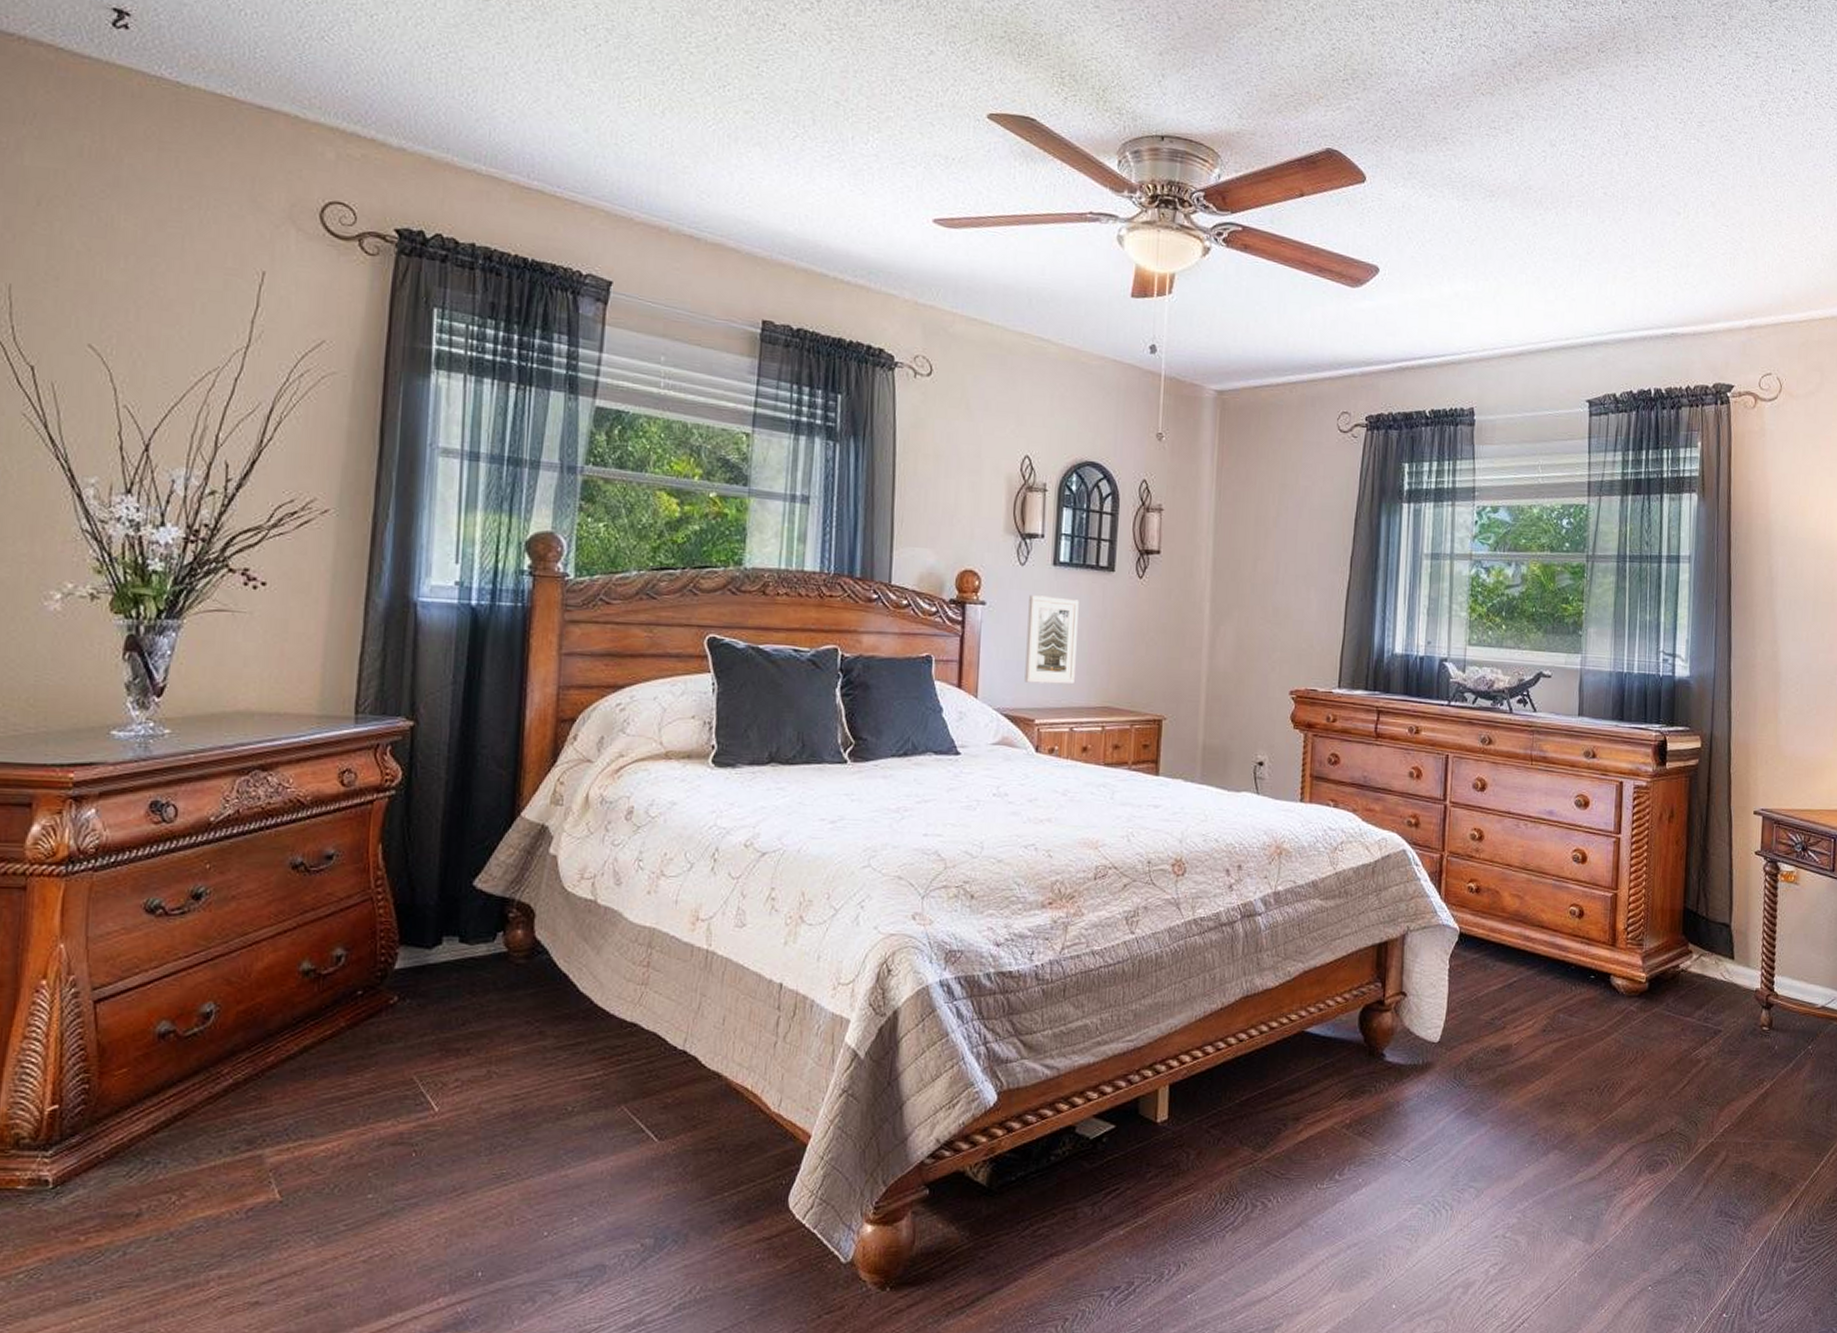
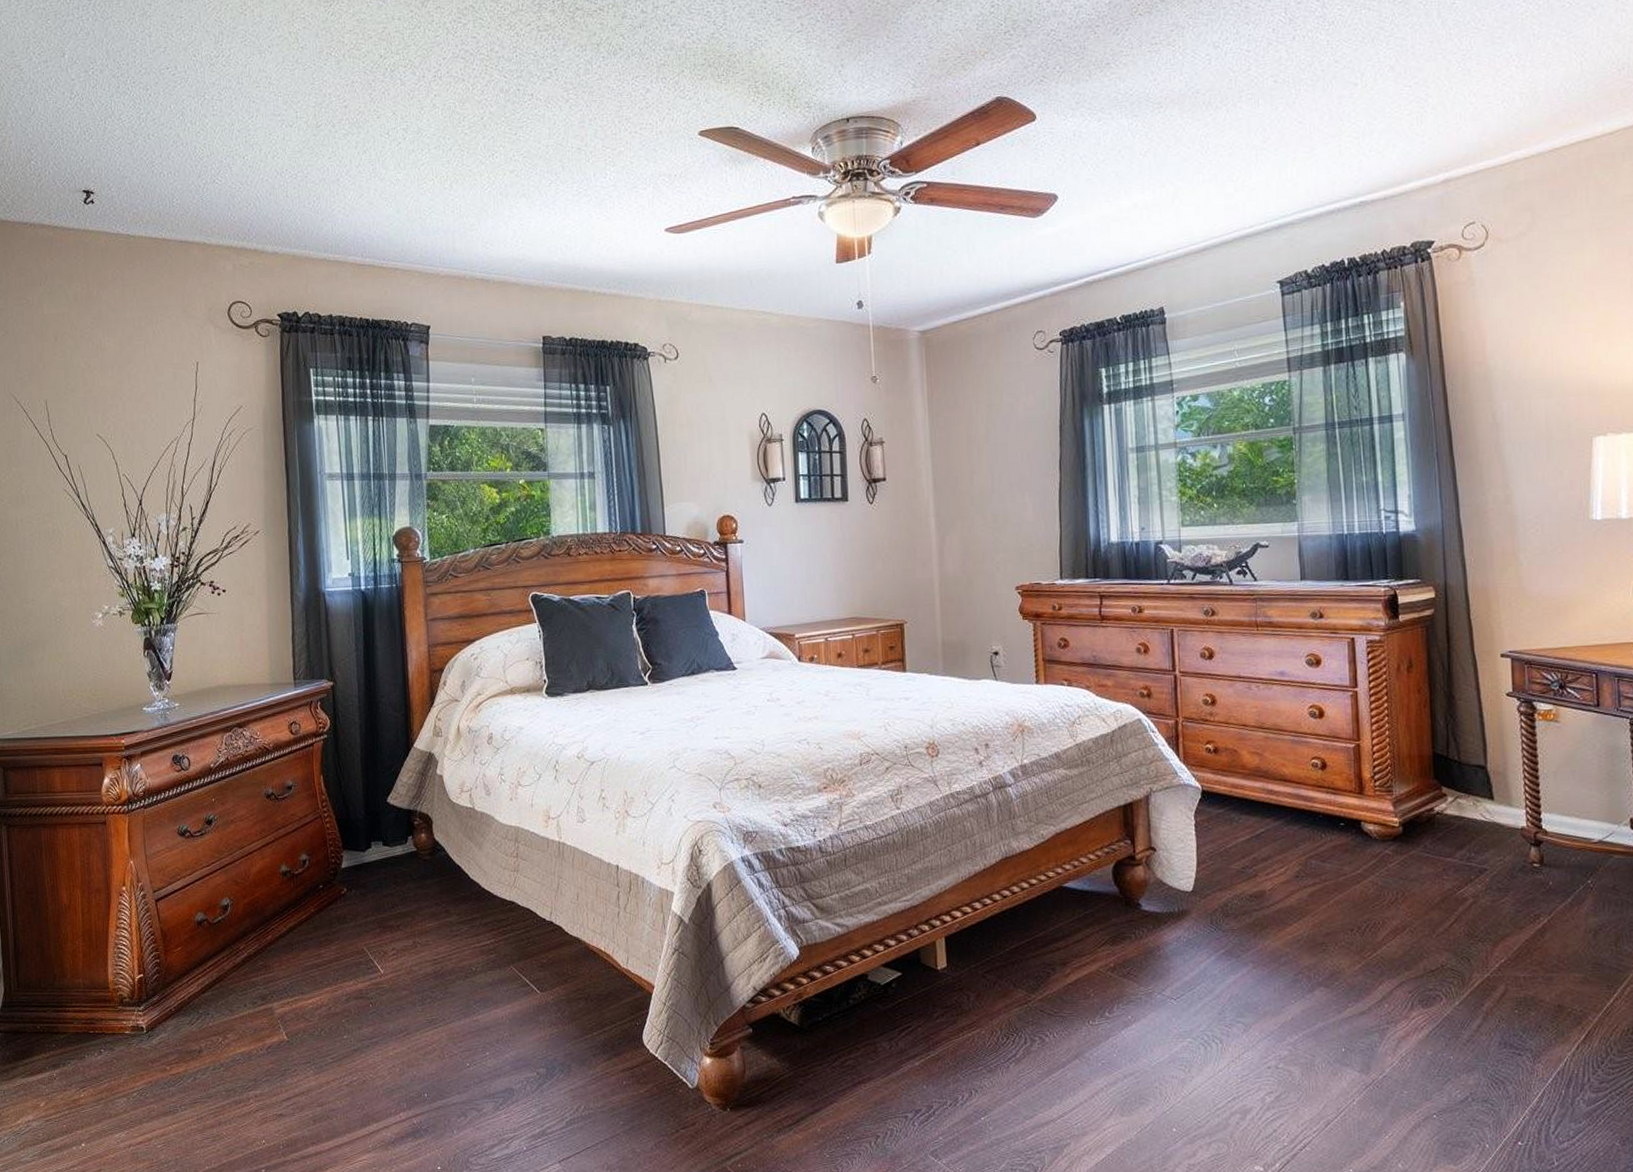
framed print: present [1024,595,1079,685] -> none [779,529,824,604]

